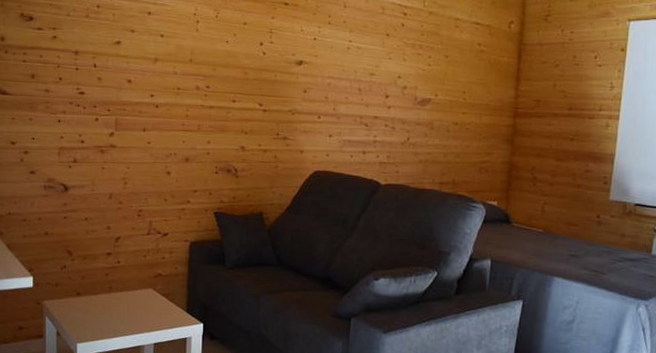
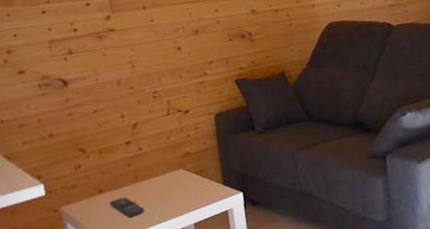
remote control: none [84,304,113,325] -> present [109,197,145,218]

